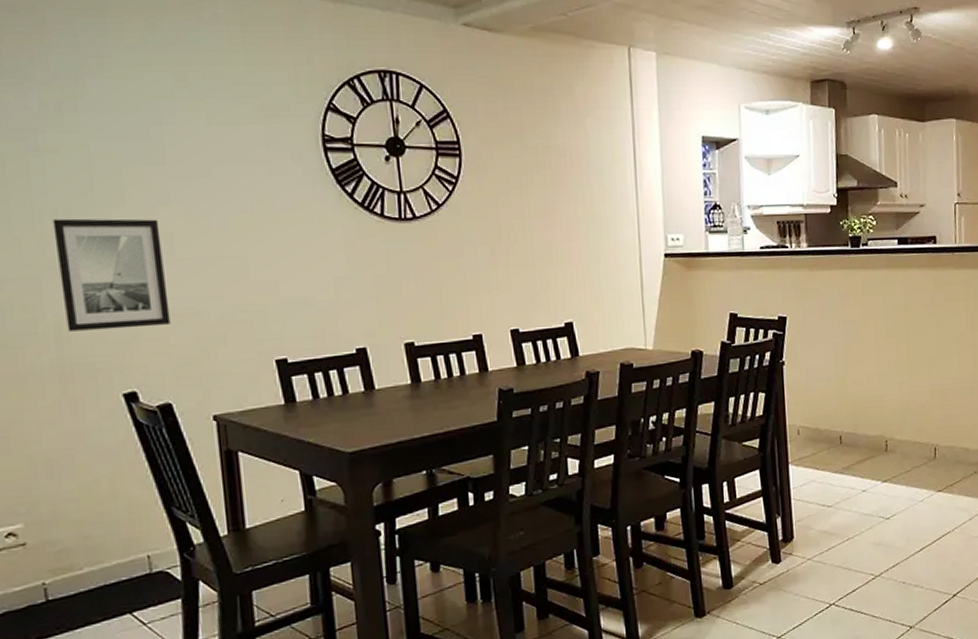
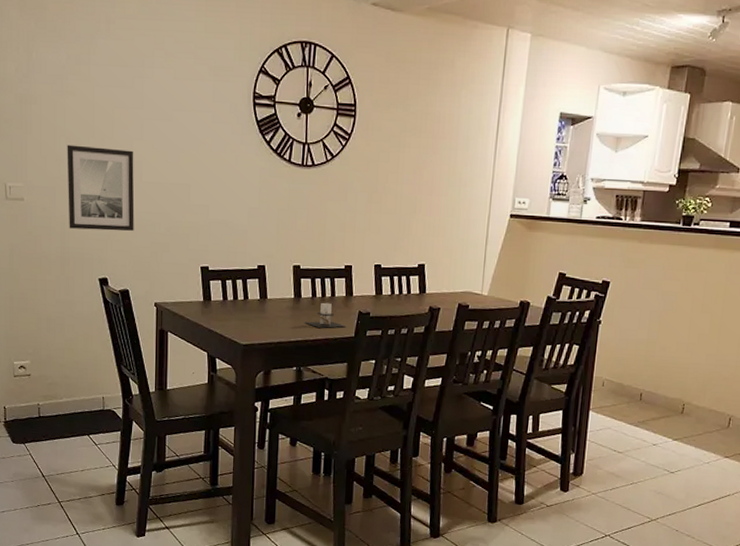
candle: none [429,383,485,417] -> present [304,302,346,328]

